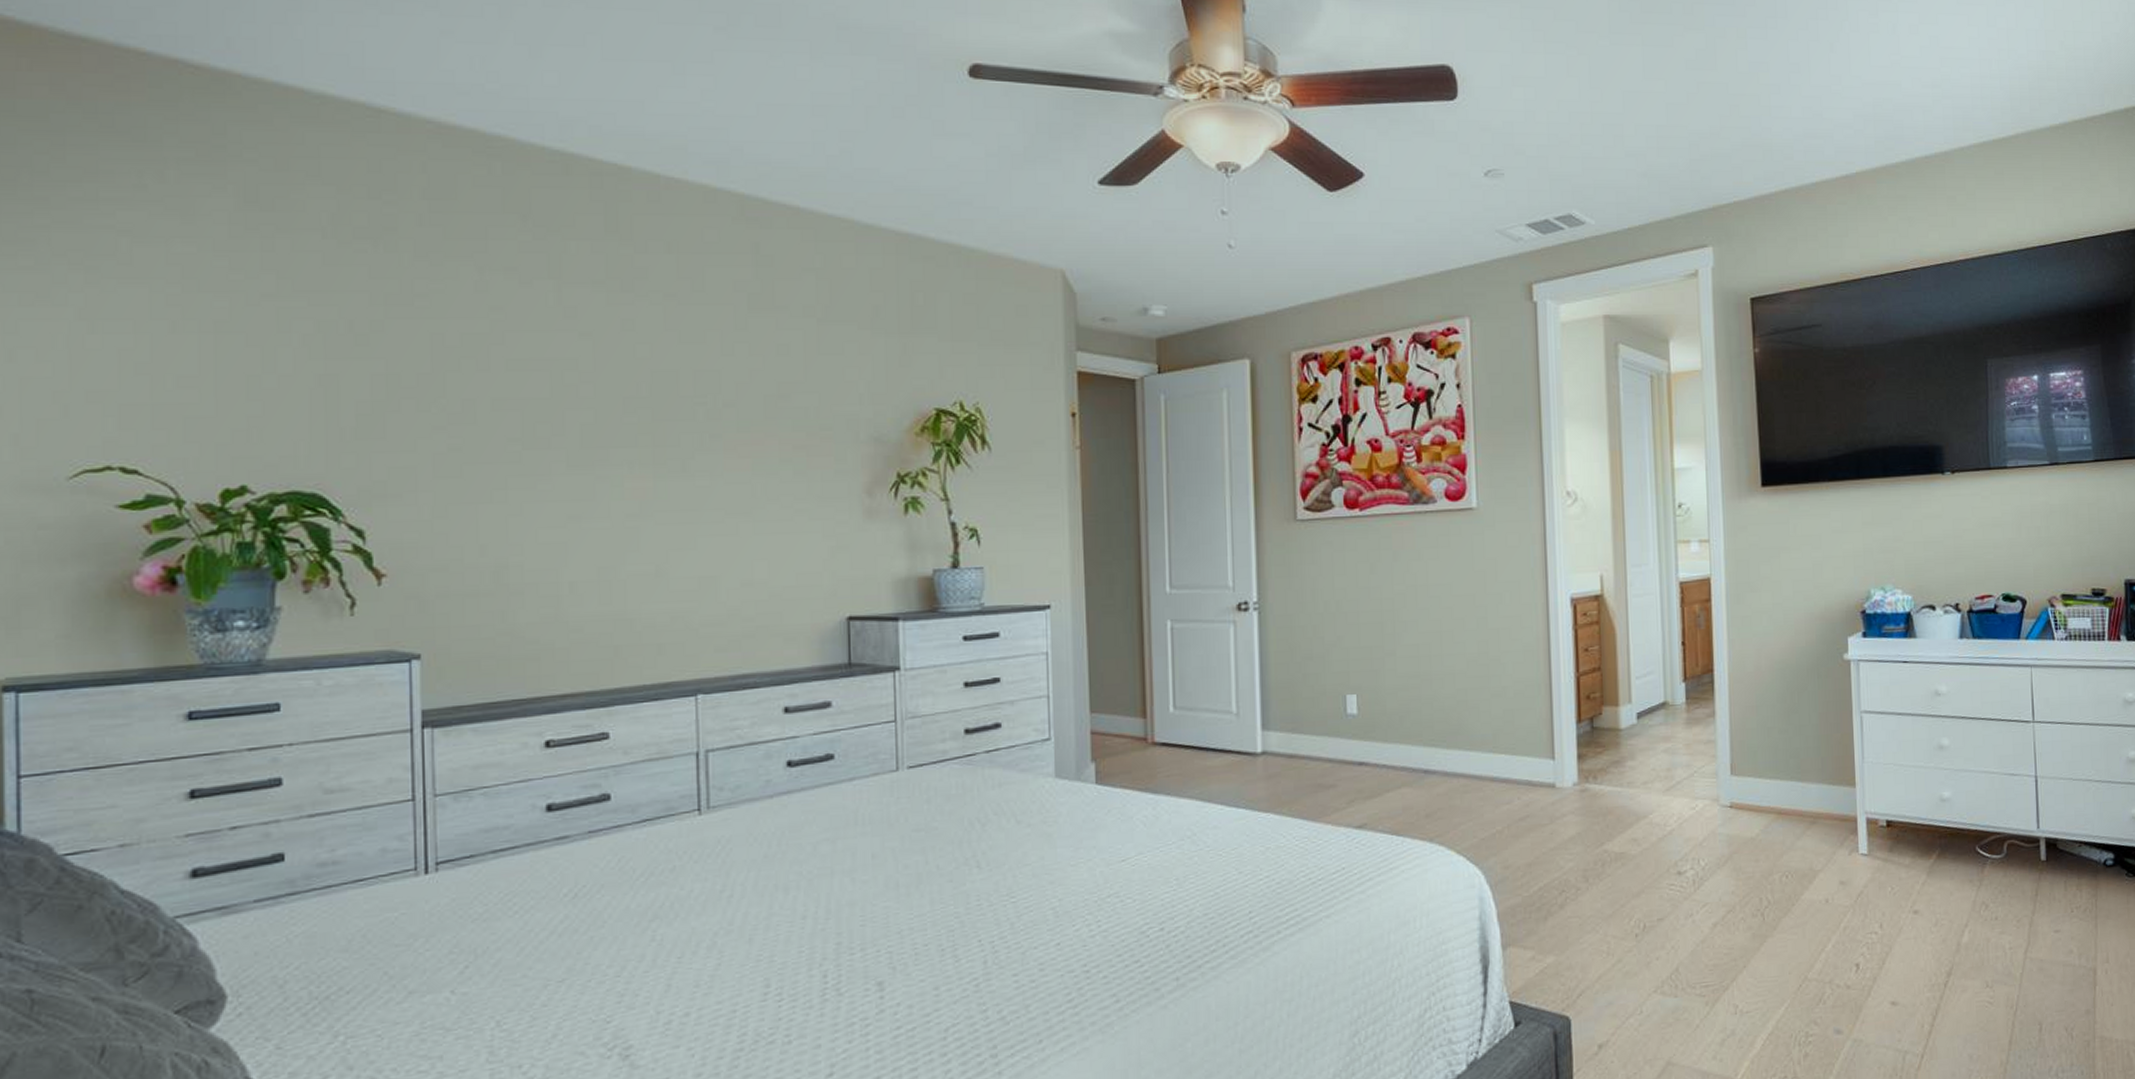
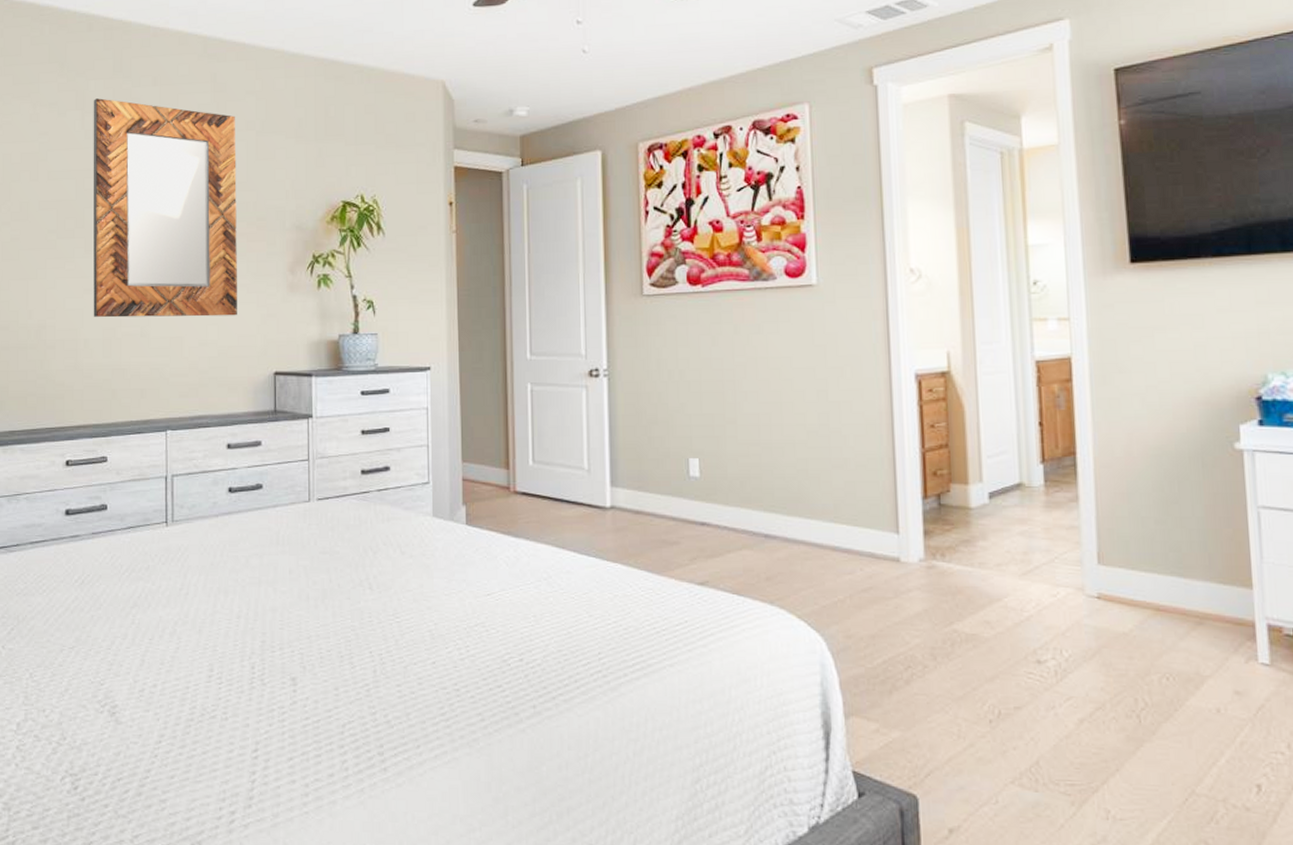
home mirror: none [575,265,795,553] -> present [93,98,237,318]

